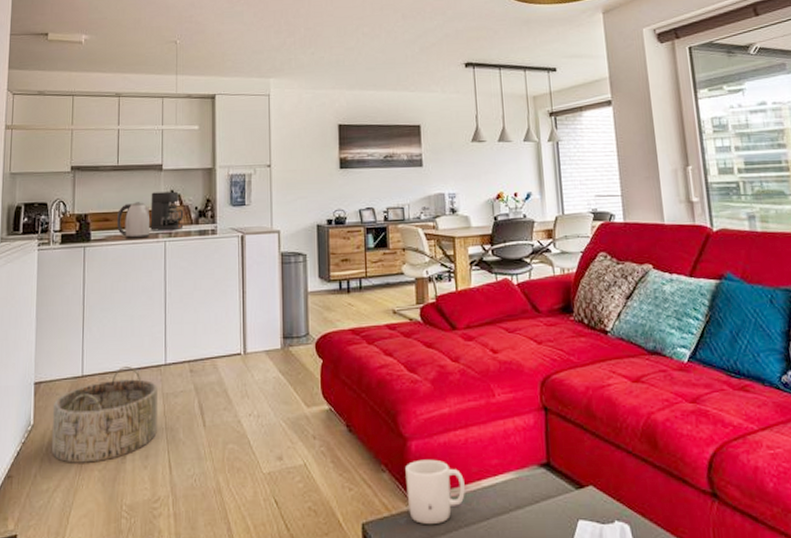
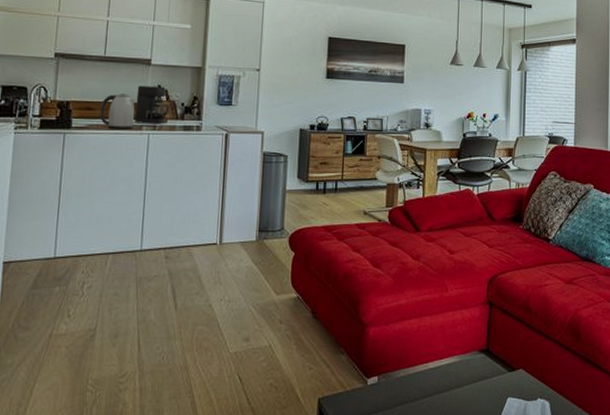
basket: present [51,367,157,463] -> none [17,251,131,340]
mug: present [405,459,465,524] -> none [361,344,414,399]

